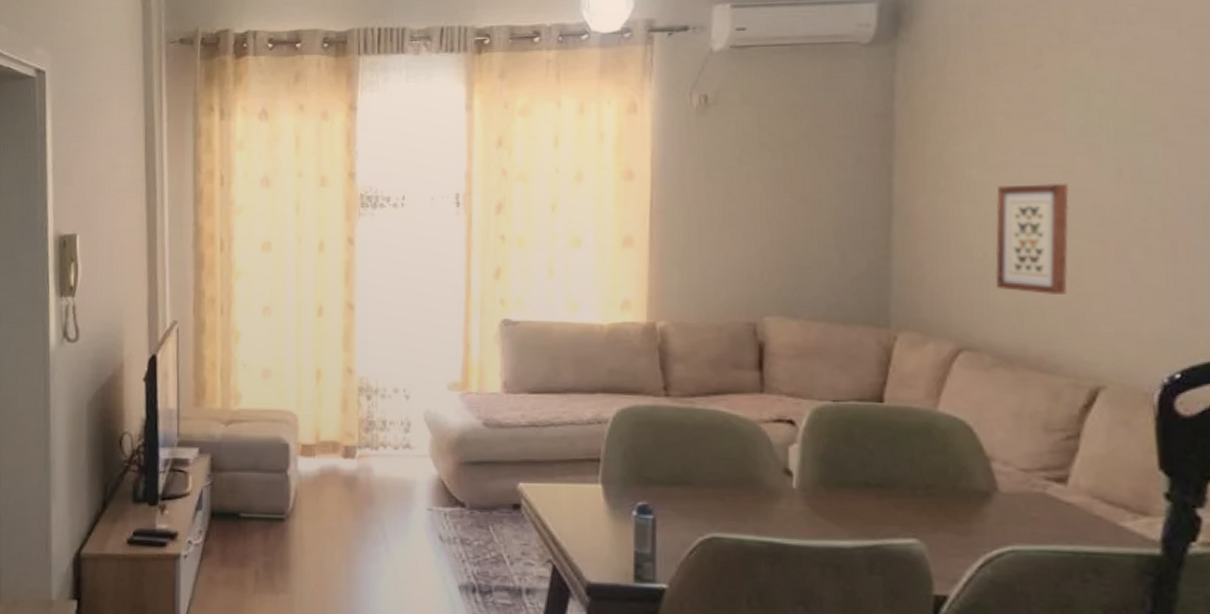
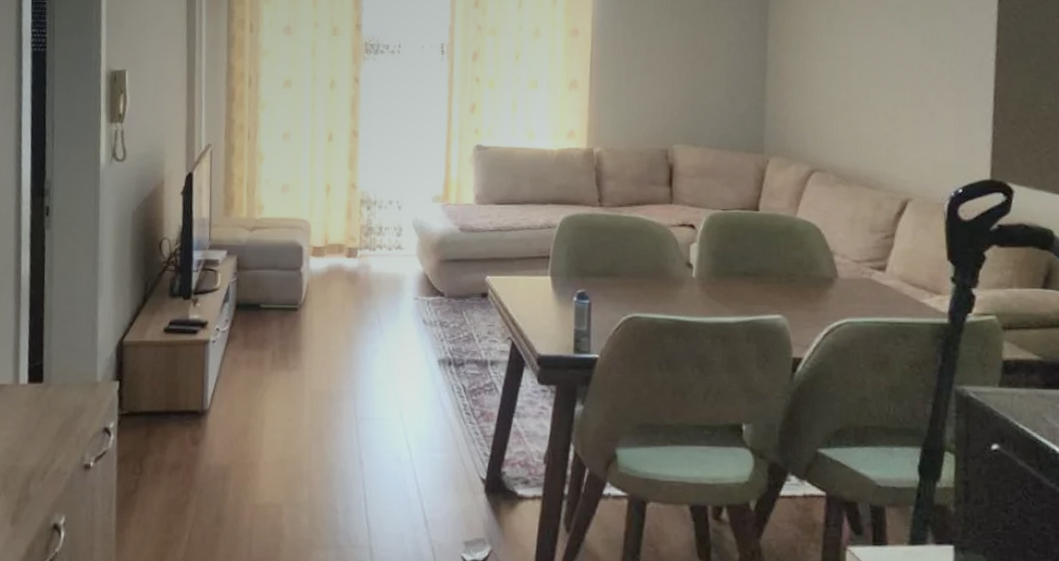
wall art: present [995,182,1070,294] -> none [838,46,889,130]

